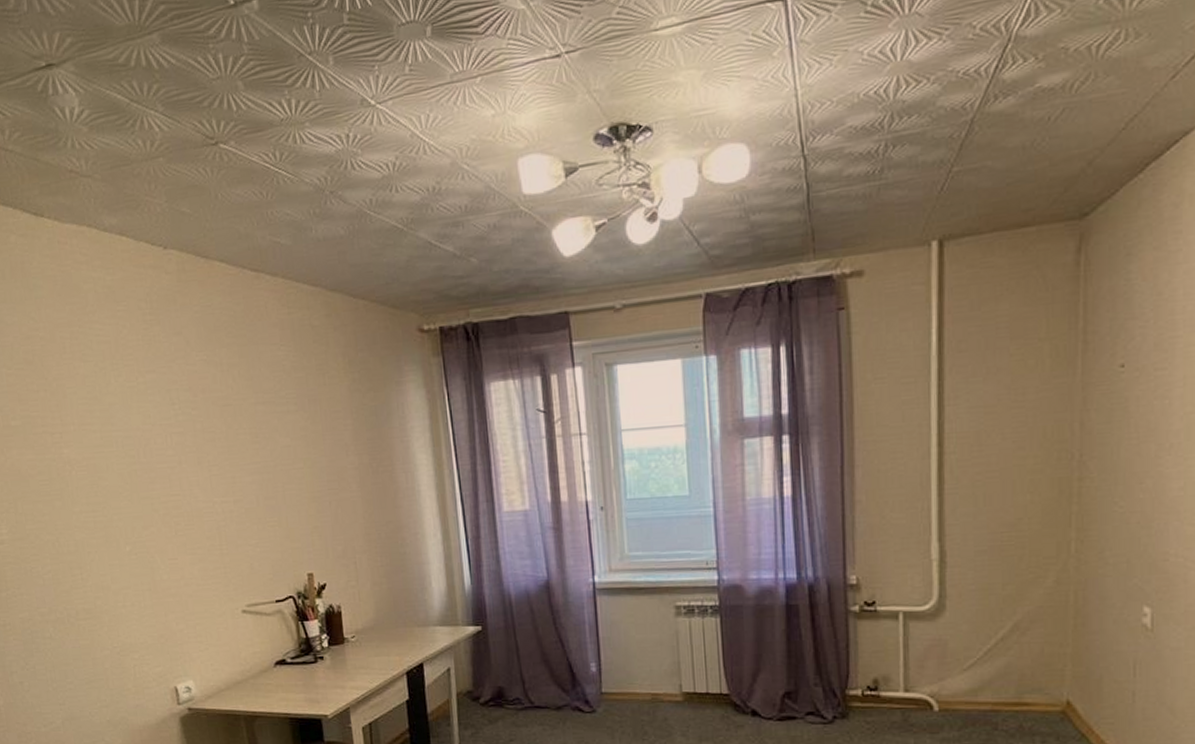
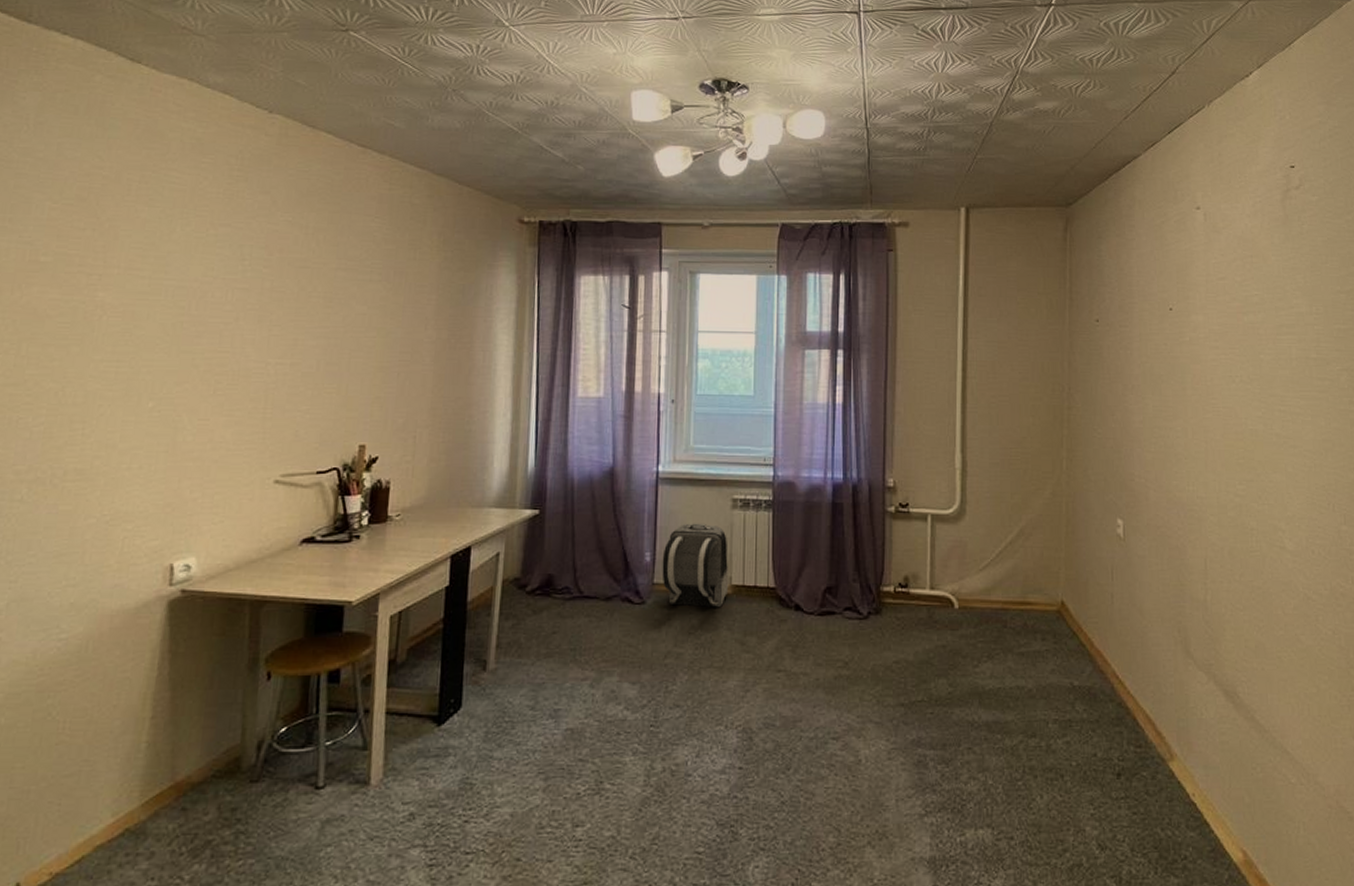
backpack: none [608,632,680,715] -> present [662,523,729,608]

